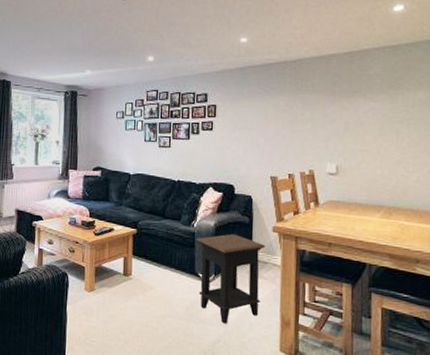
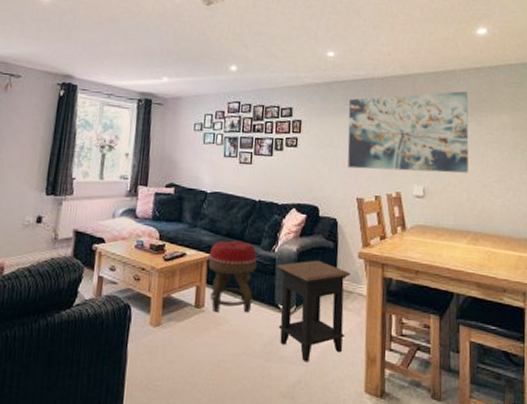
footstool: none [134,216,178,280] -> present [208,240,258,313]
wall art: none [261,69,384,151] -> present [347,91,469,173]

